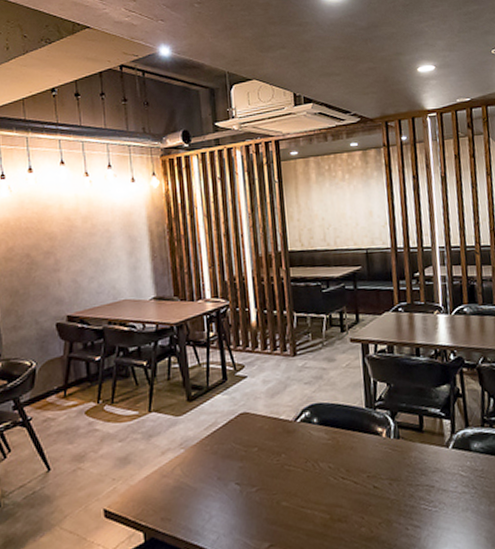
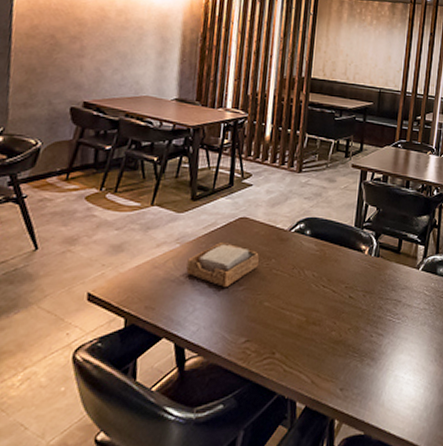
napkin holder: none [195,442,268,491] -> present [186,243,259,288]

